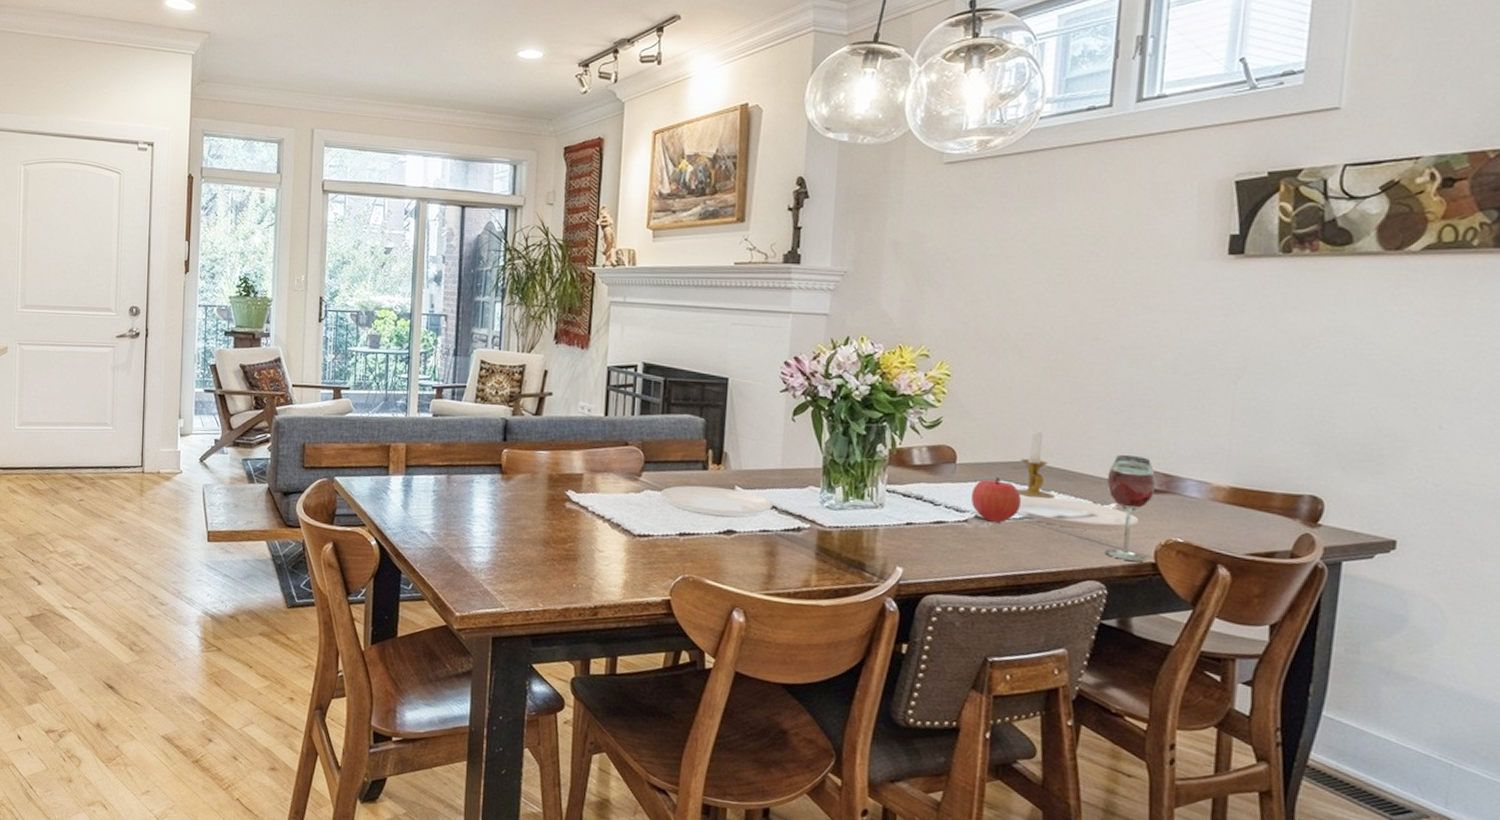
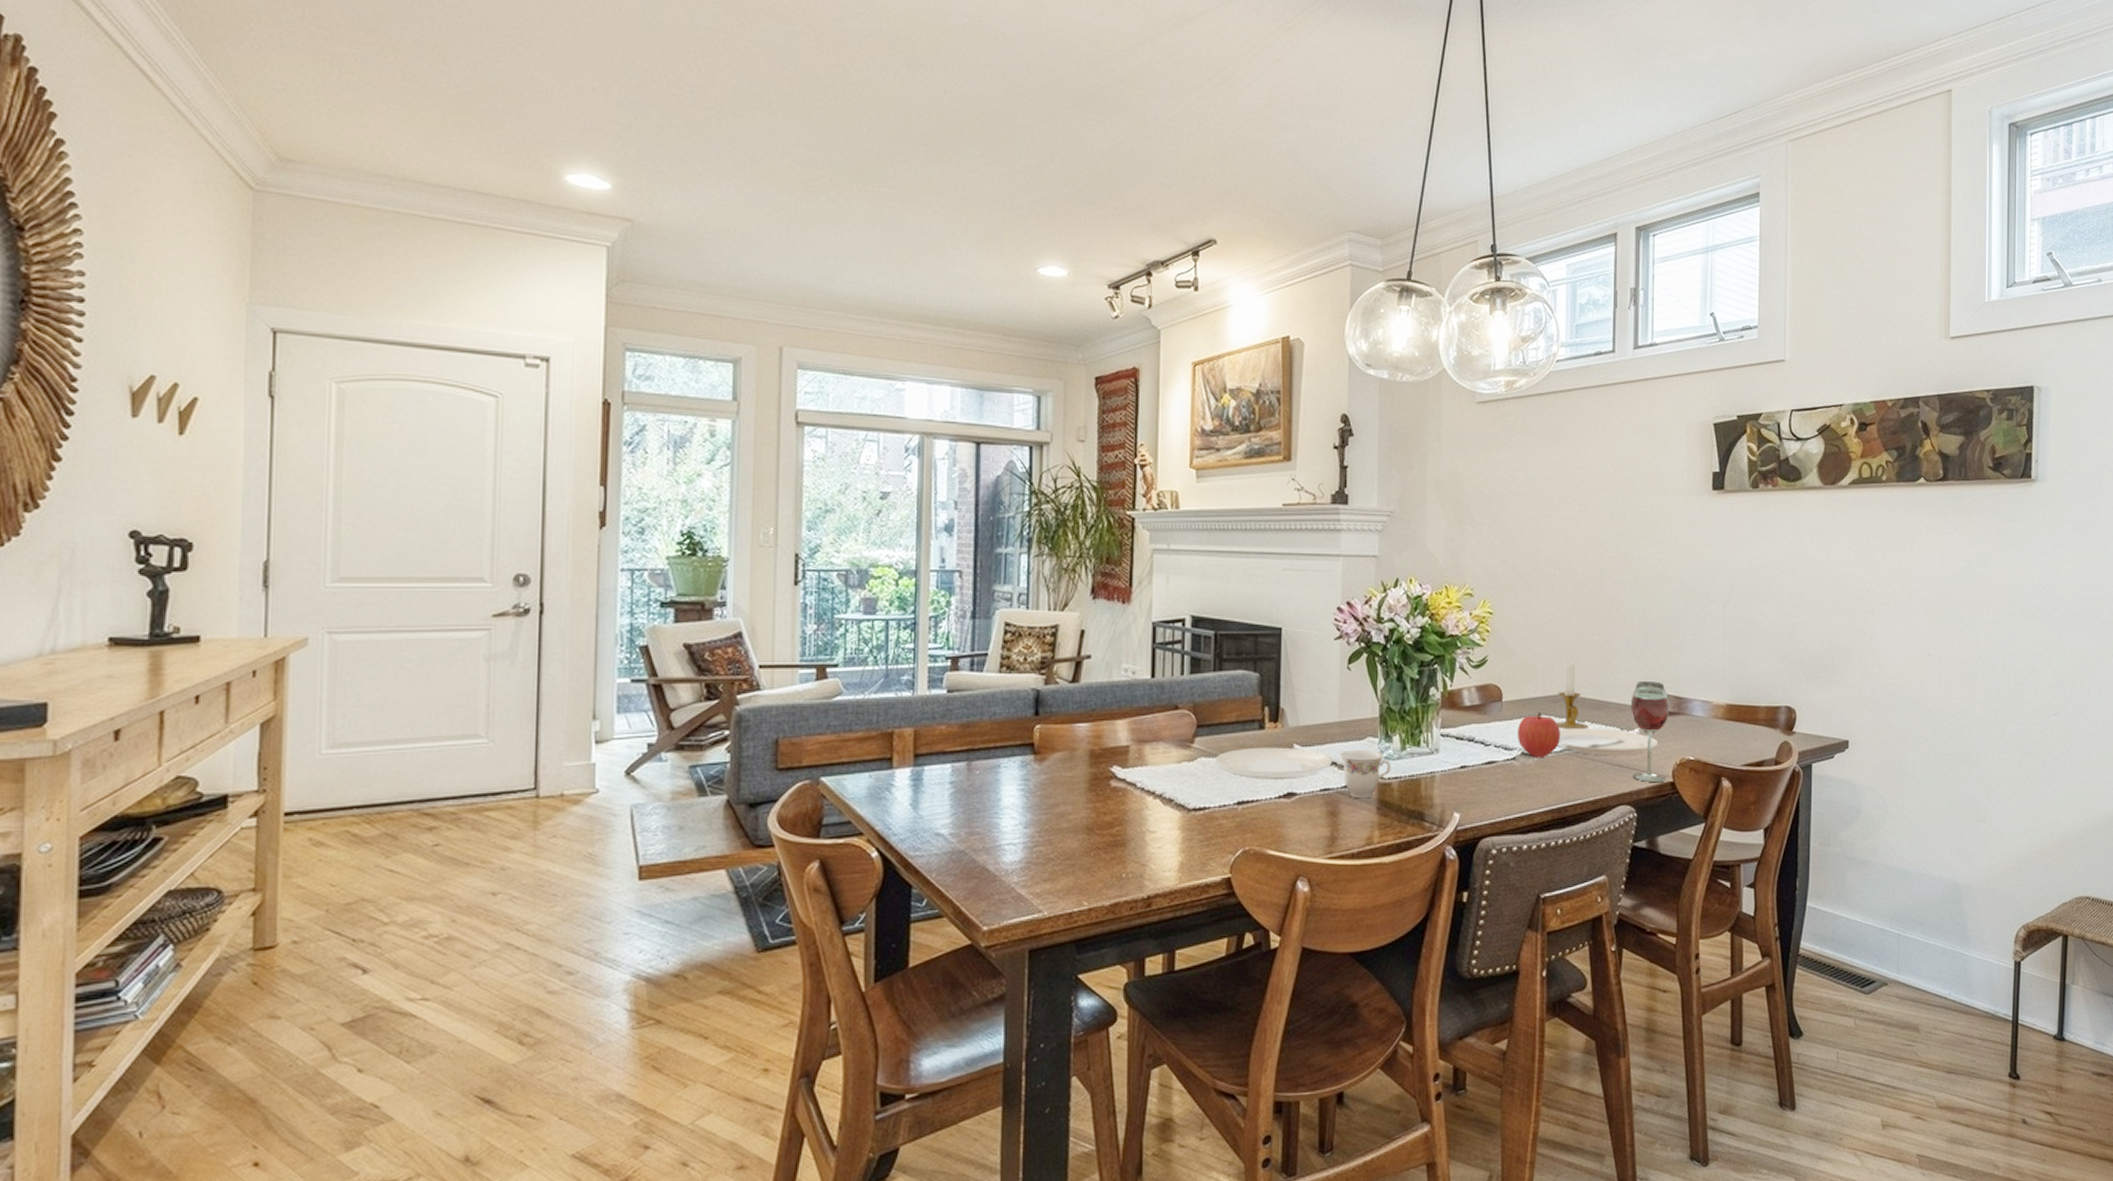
teacup: none [780,496,832,544] -> present [1339,750,1391,799]

